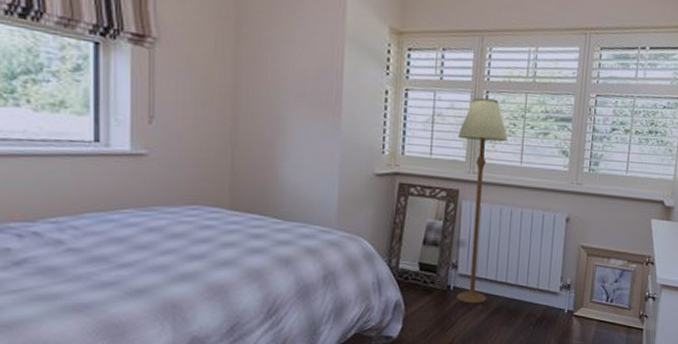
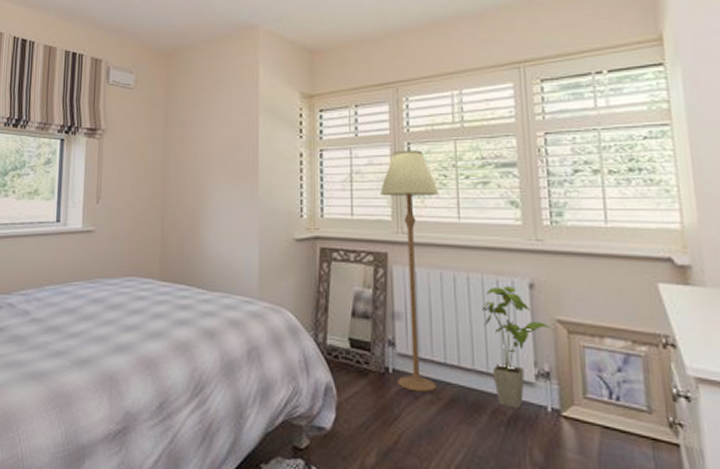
house plant: none [529,220,577,312] -> present [482,286,553,409]

